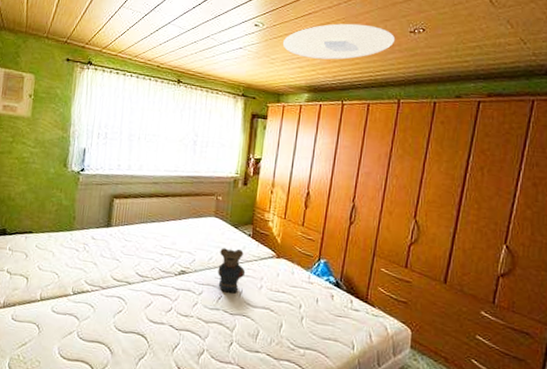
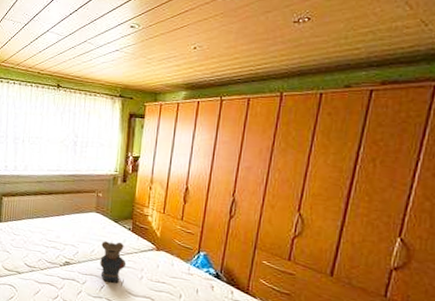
ceiling light: present [282,23,396,60] -> none [158,18,278,56]

